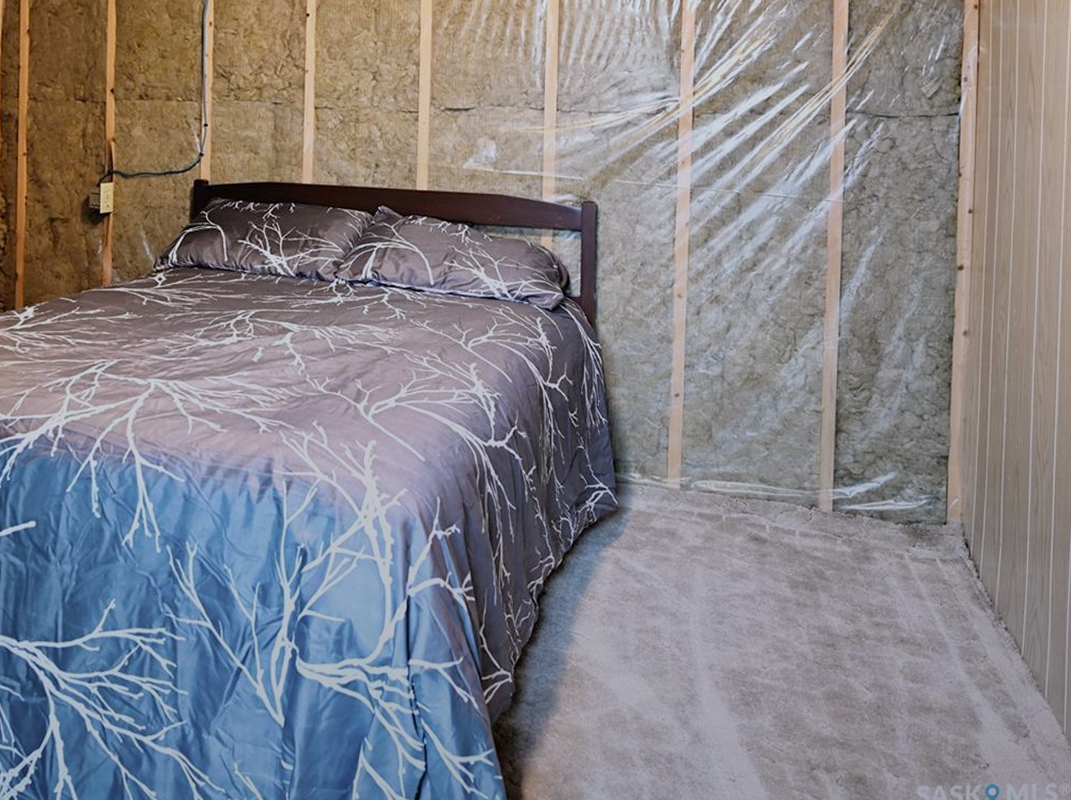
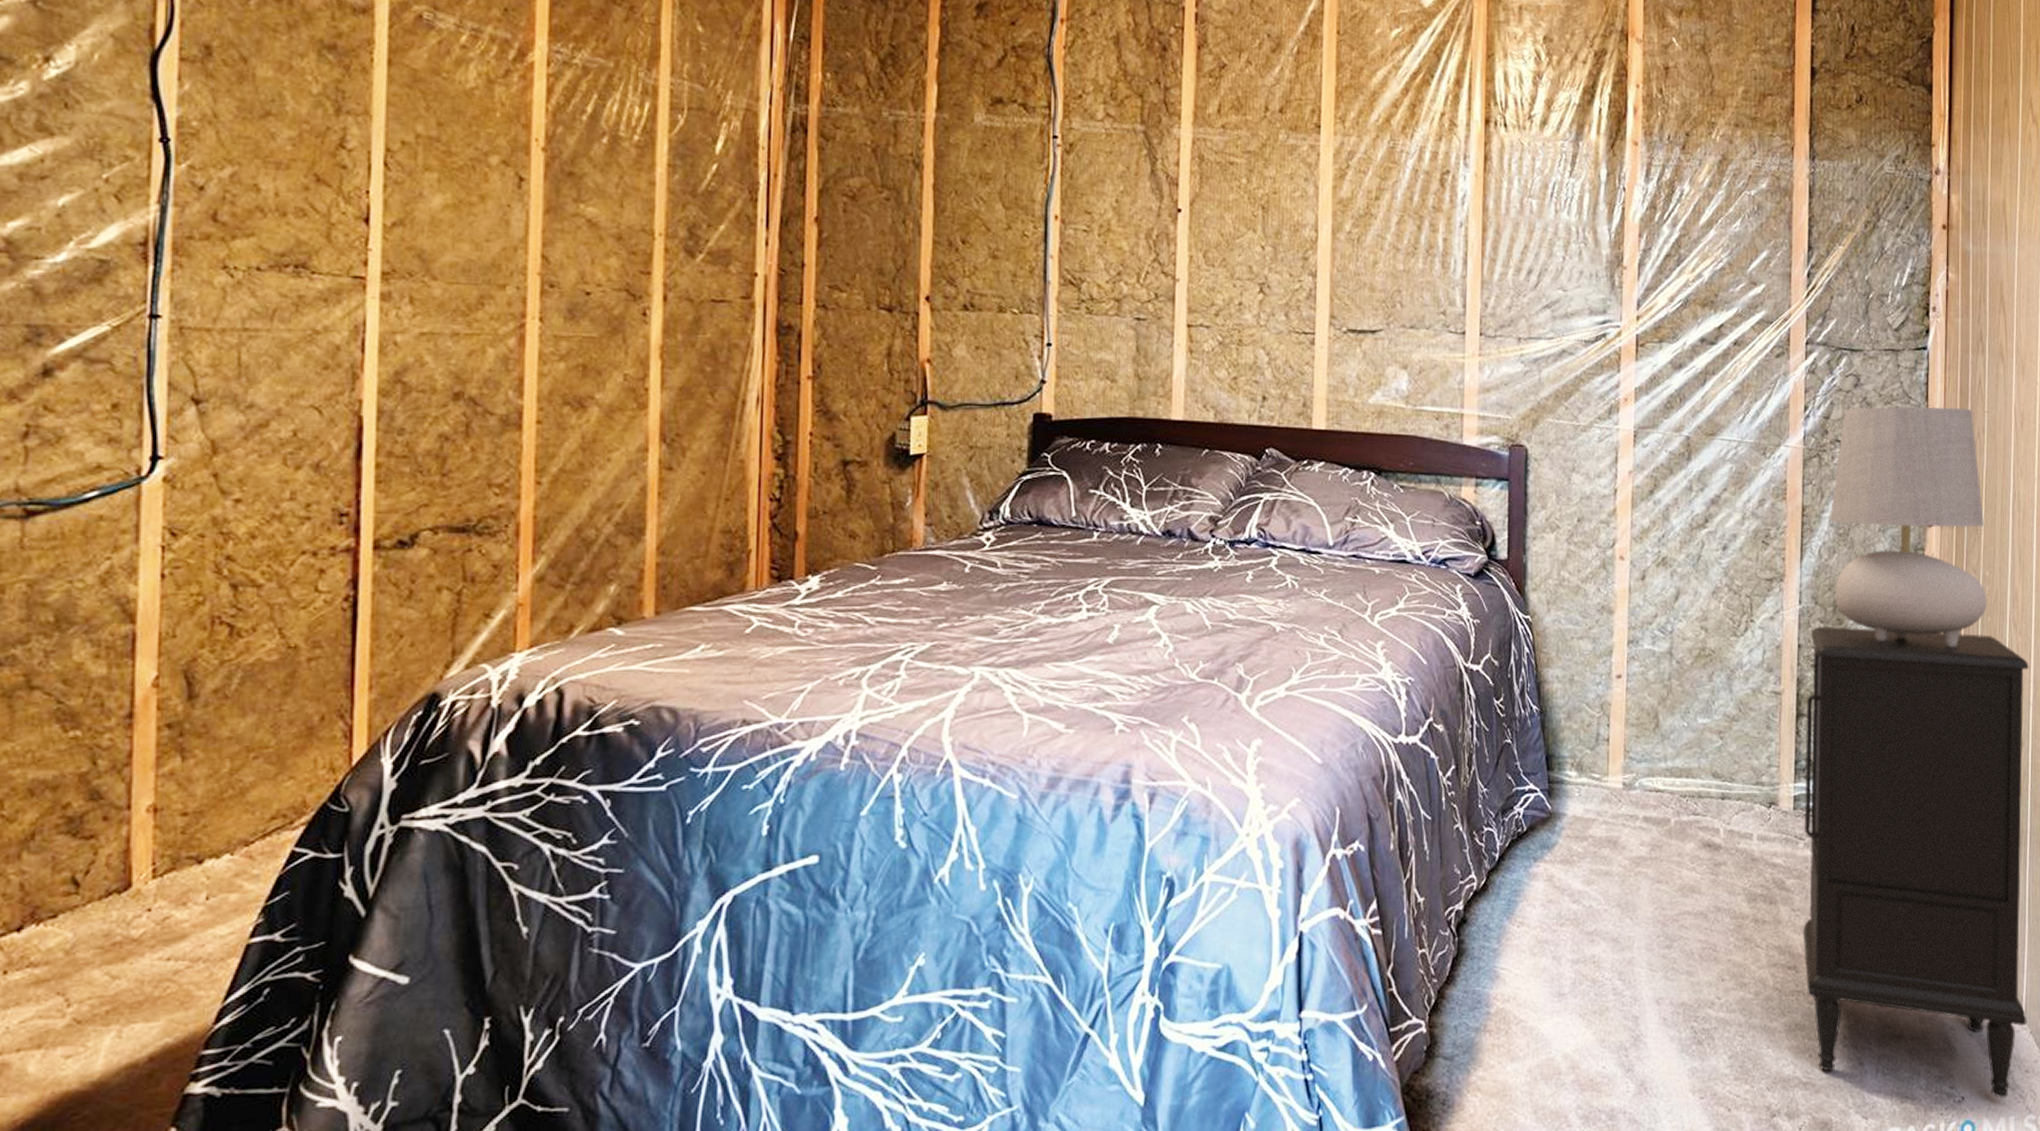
nightstand: none [840,355,1054,767] -> present [1803,626,2029,1098]
table lamp: none [867,165,1014,375] -> present [1829,406,1987,647]

